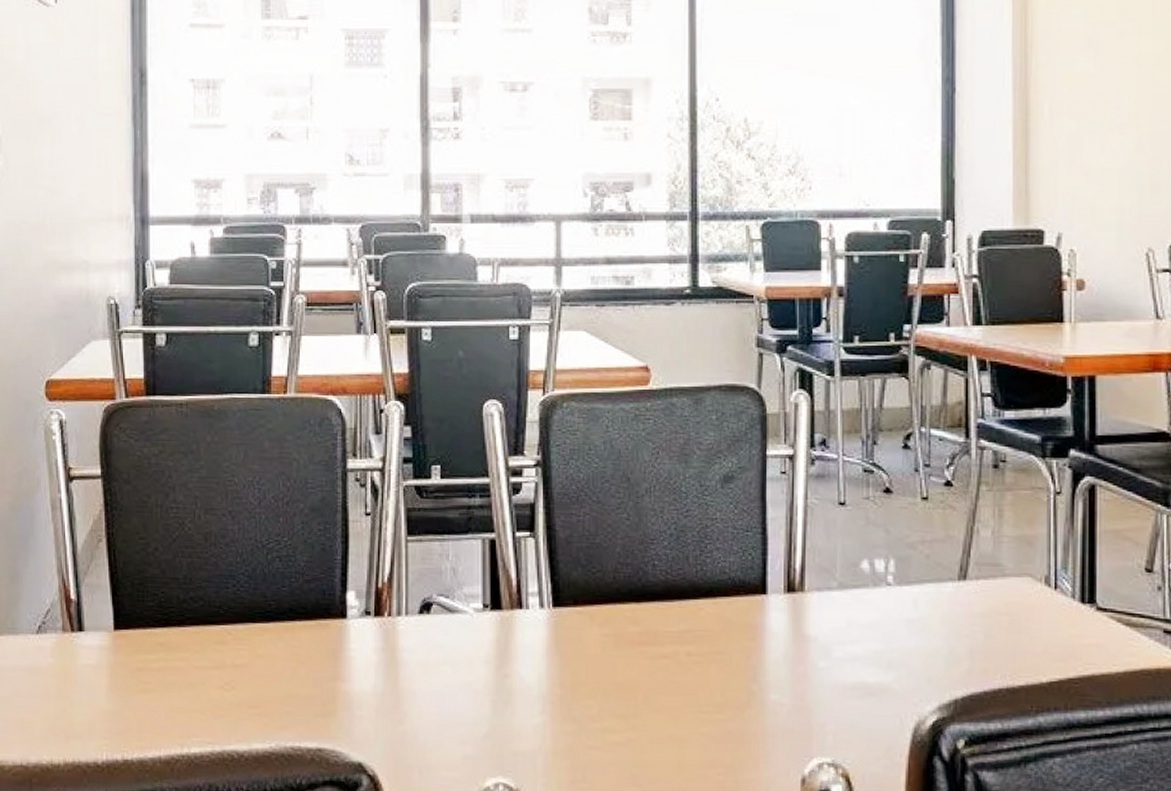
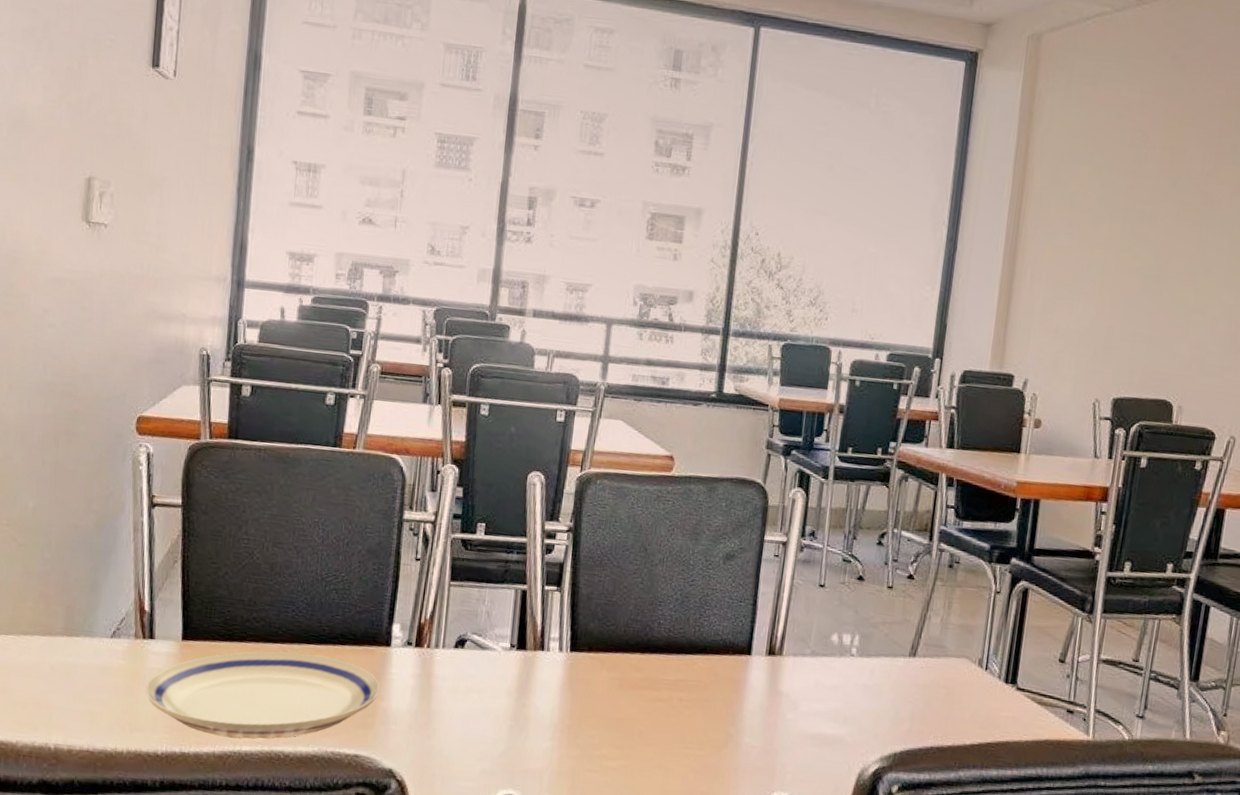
plate: none [79,633,339,739] -> present [146,651,380,739]

